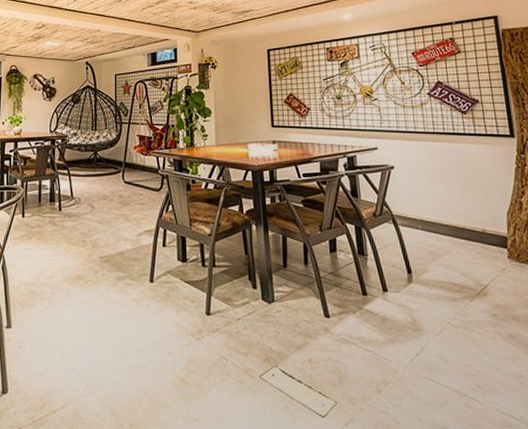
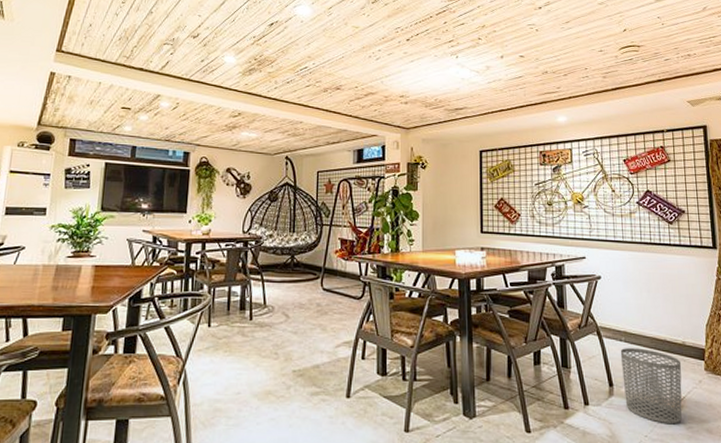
waste bin: none [417,236,486,312] -> present [620,348,682,425]

